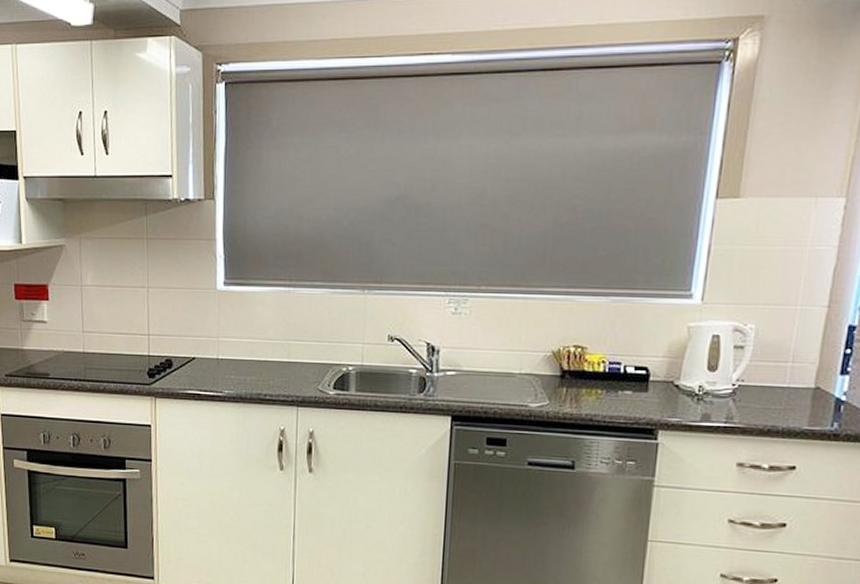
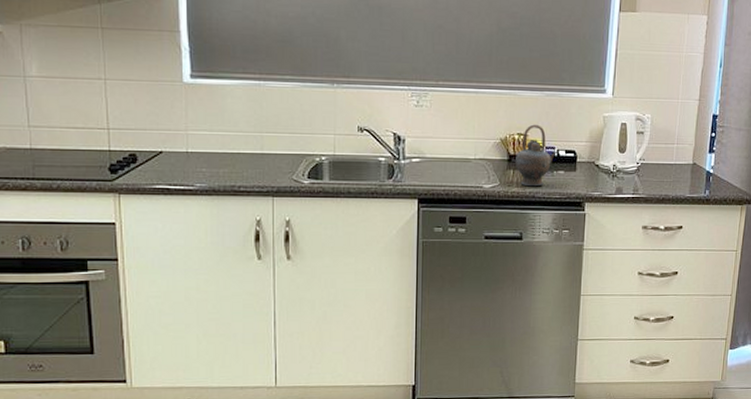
teapot: none [569,335,625,408] -> present [515,124,558,187]

